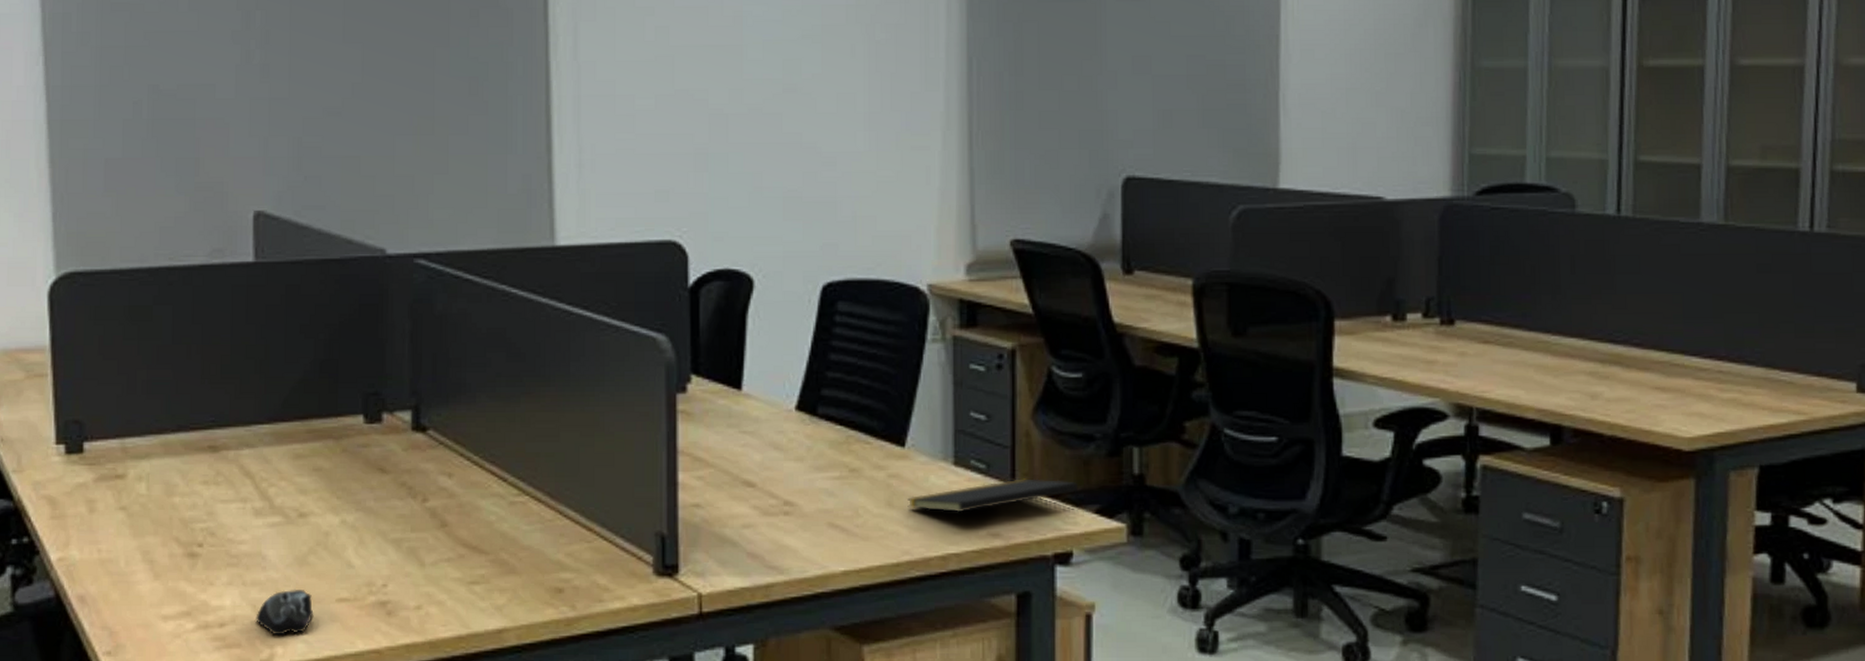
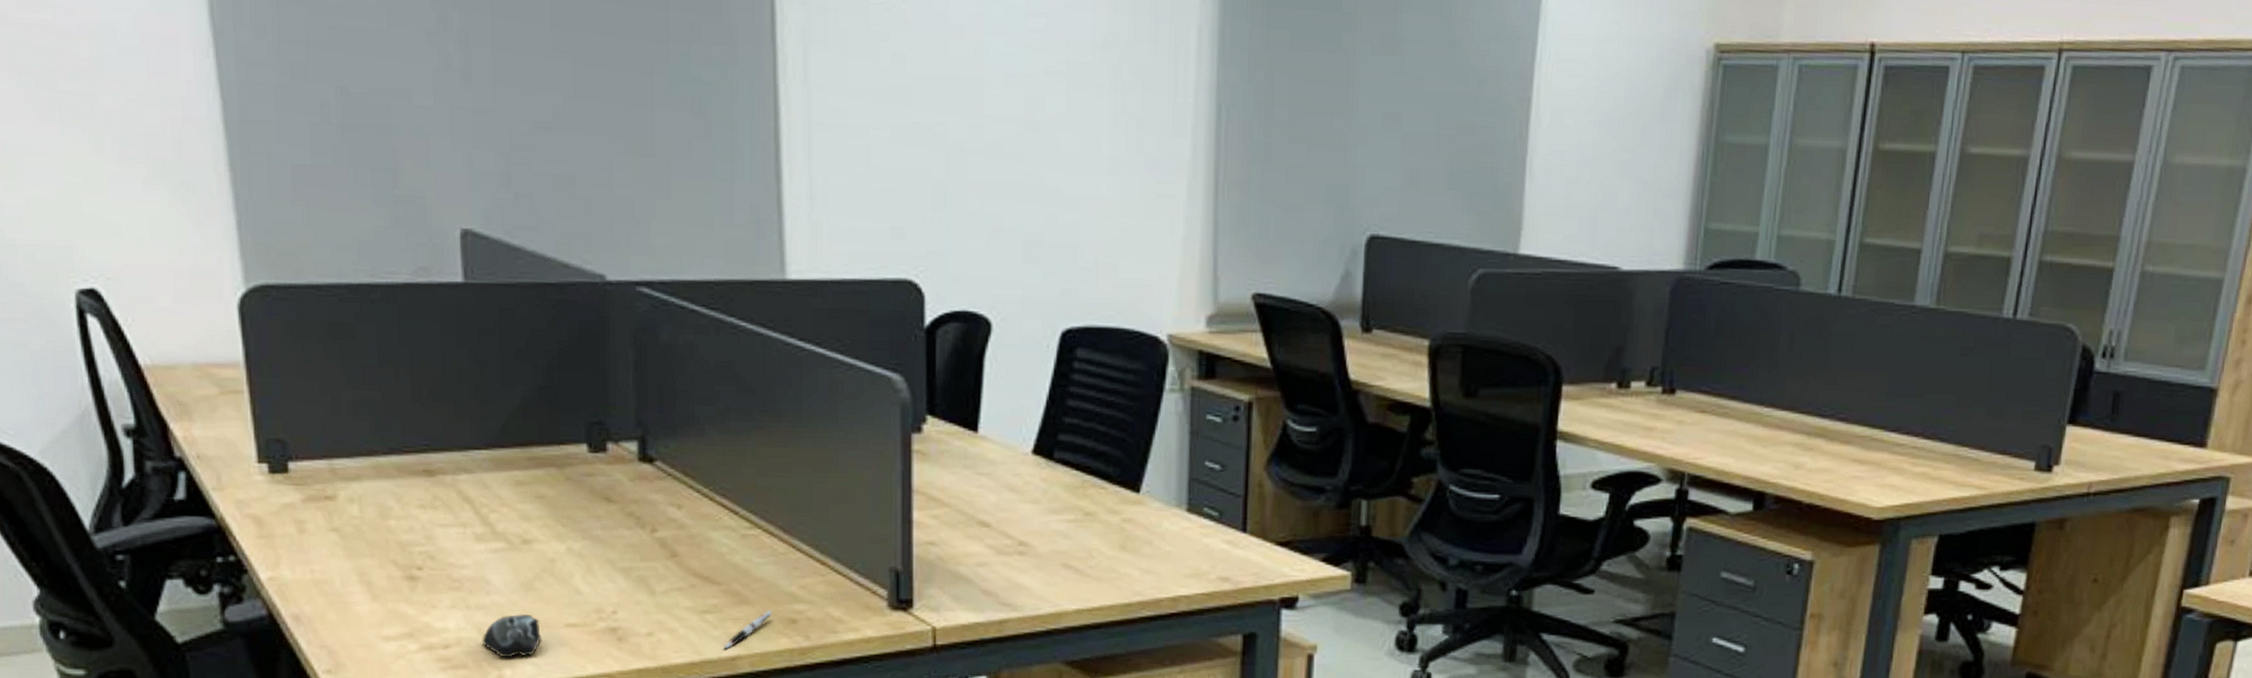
pen: none [490,580,539,622] -> present [724,610,773,650]
notepad: present [907,478,1080,513] -> none [1140,527,1308,558]

